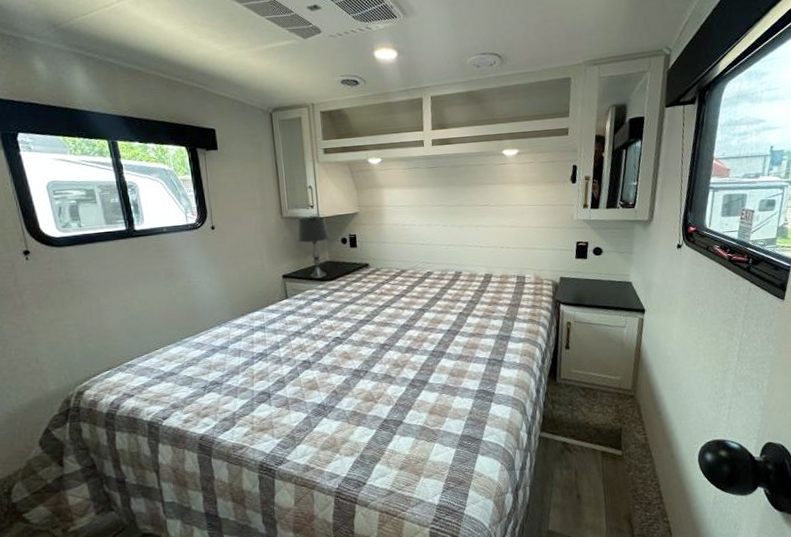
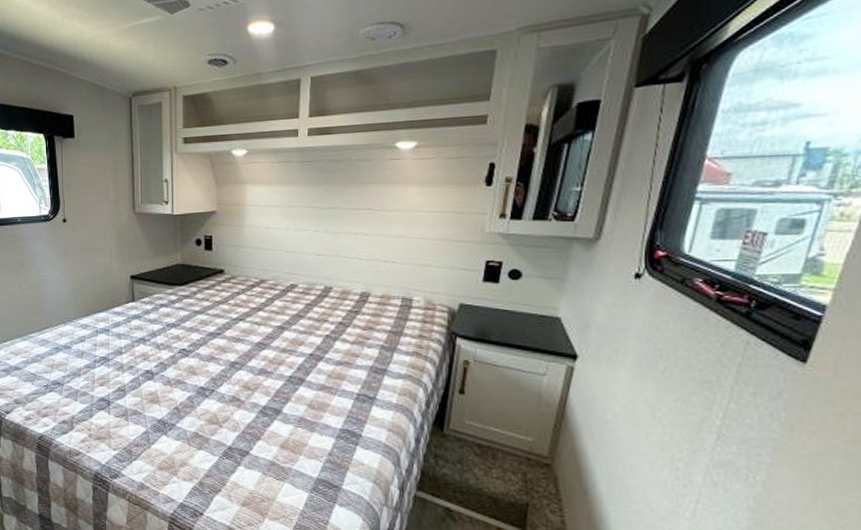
table lamp: present [297,216,330,280] -> none [149,213,184,283]

